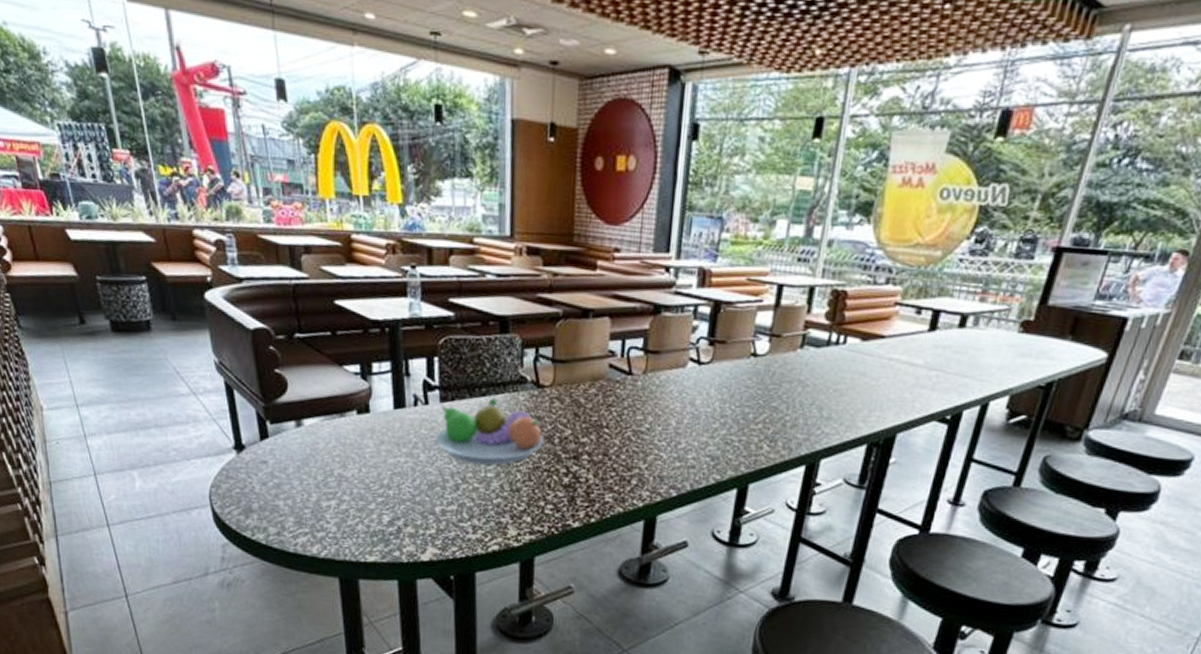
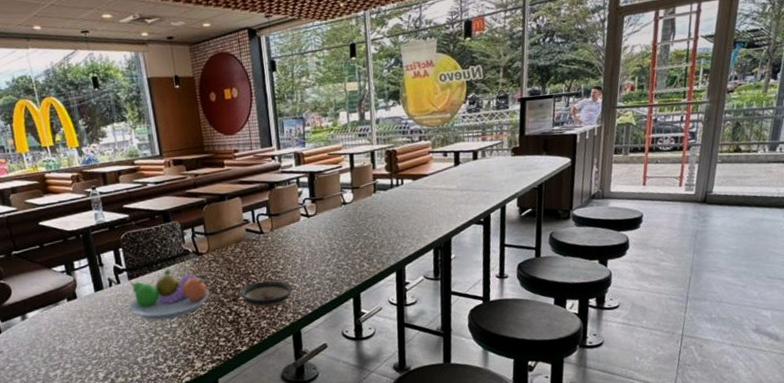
saucer: none [583,439,657,478] -> present [239,280,293,308]

